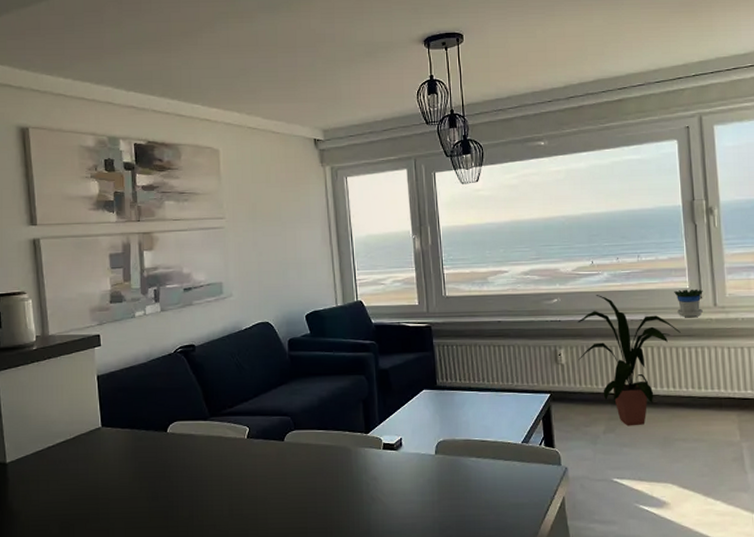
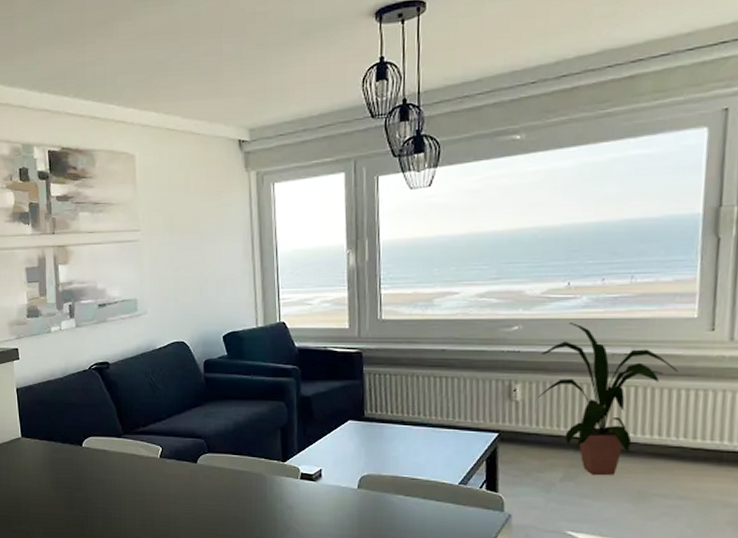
flowerpot: present [674,289,703,317] -> none [675,318,717,353]

